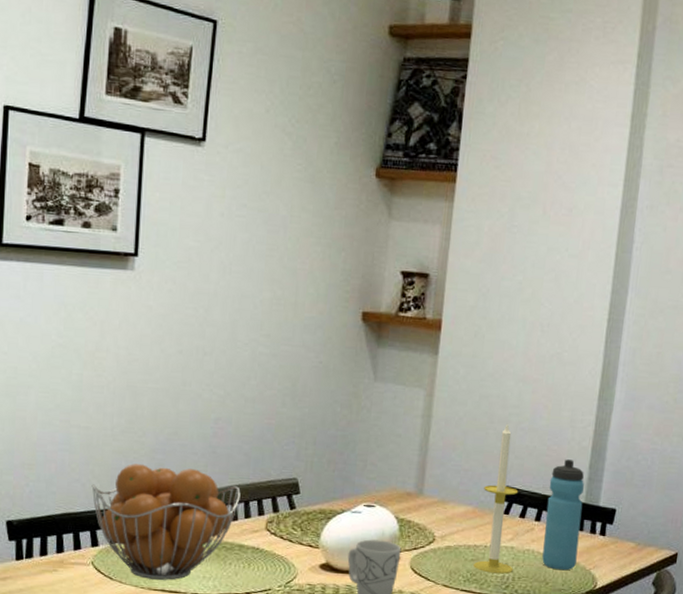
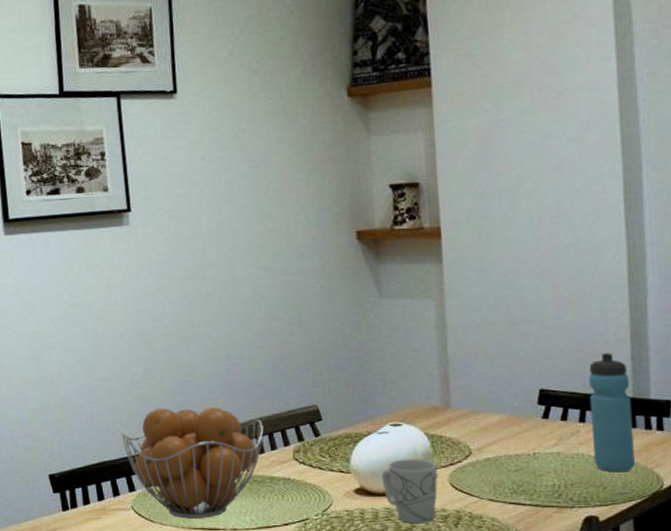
candle: present [473,423,519,574] -> none [516,323,563,483]

